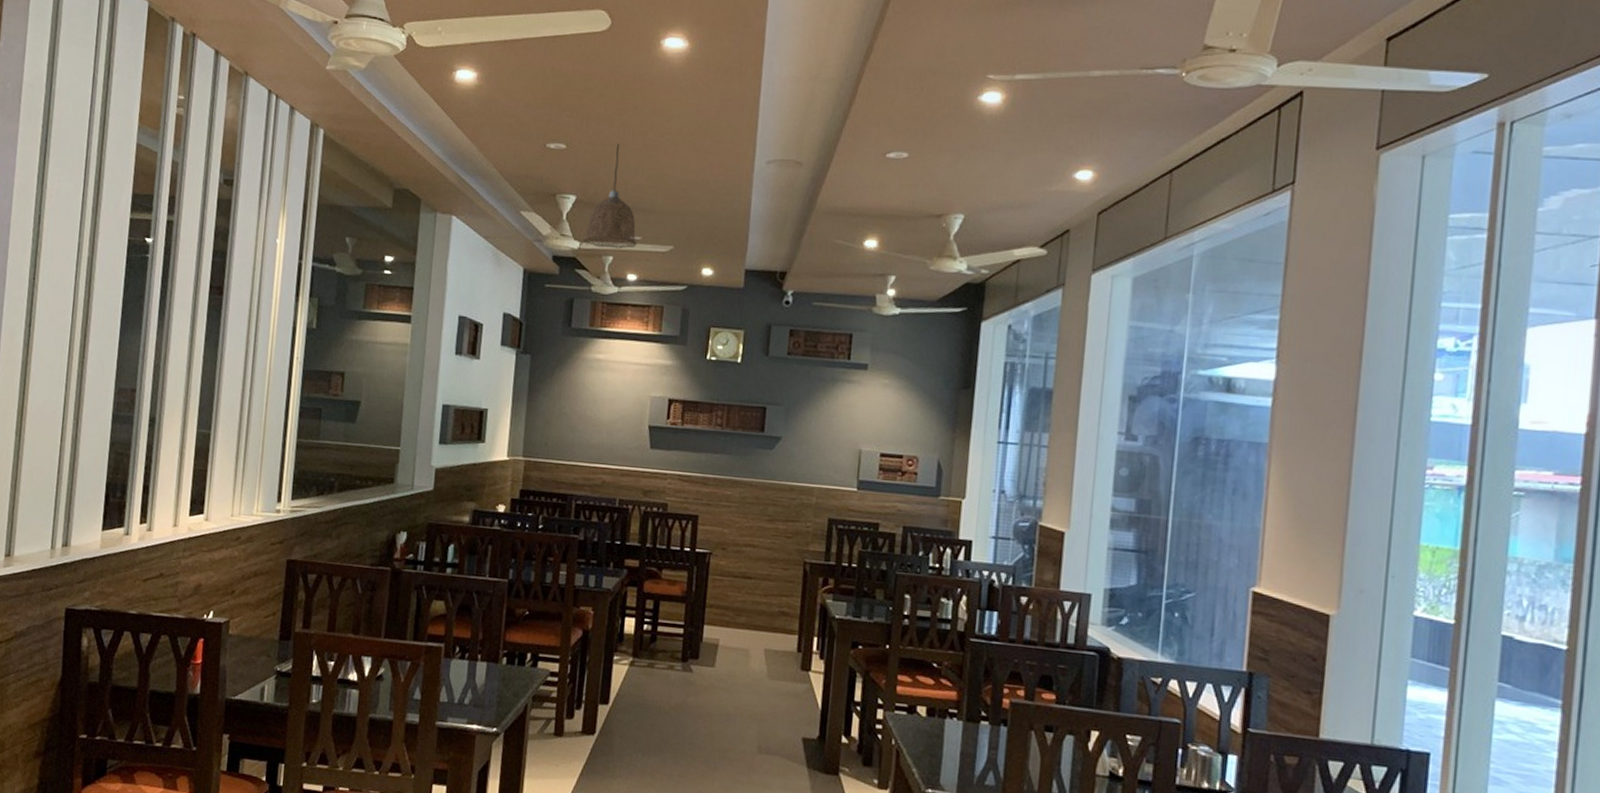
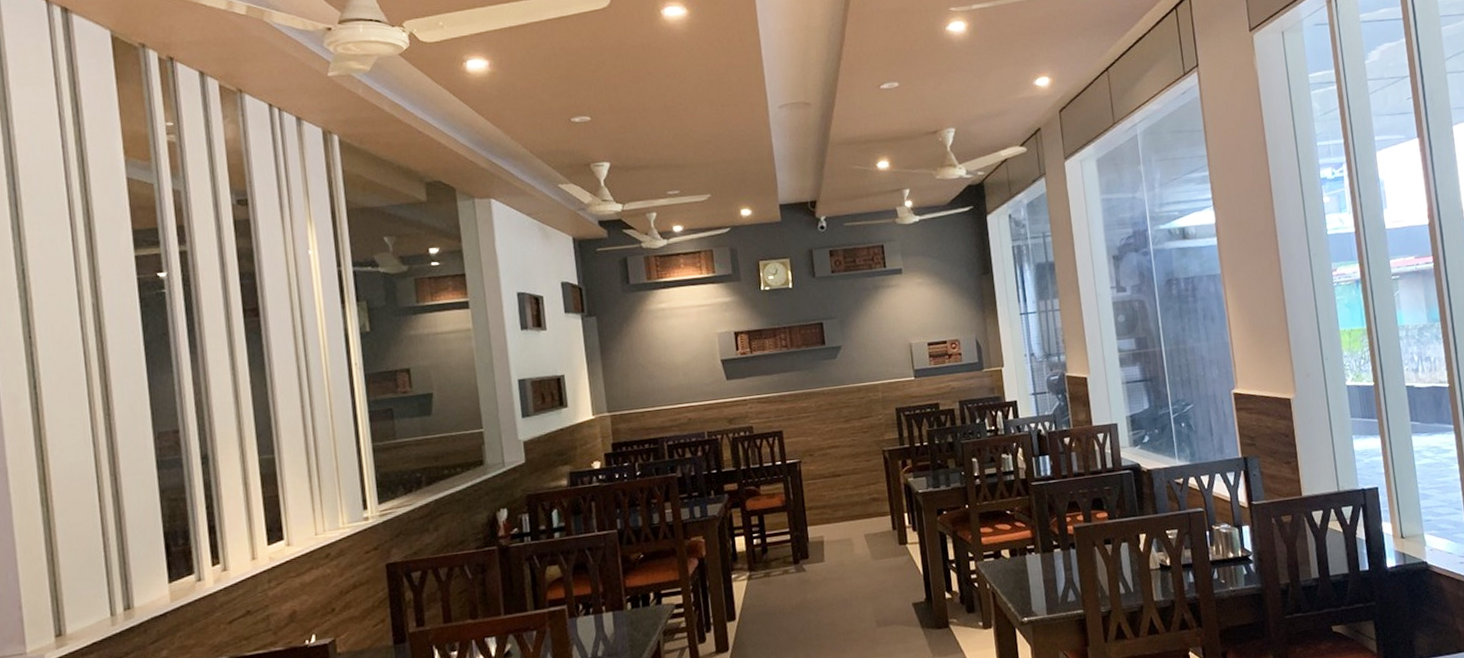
pendant lamp: present [583,144,637,249] -> none [624,109,676,207]

